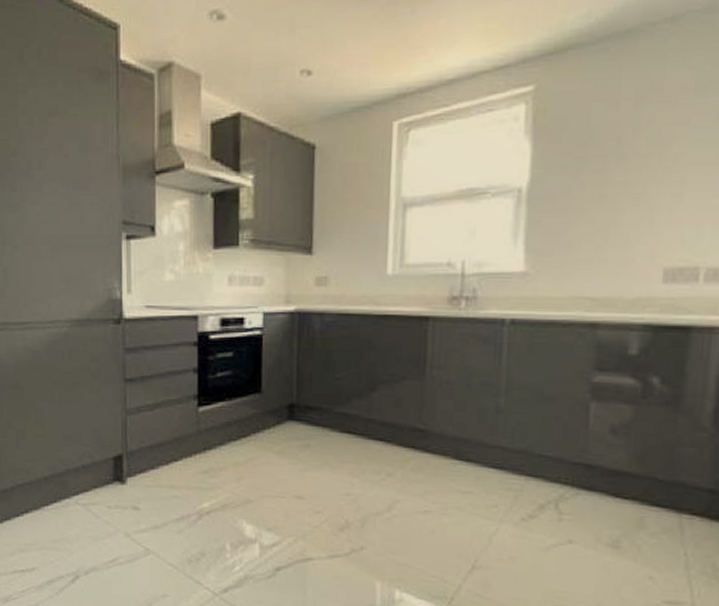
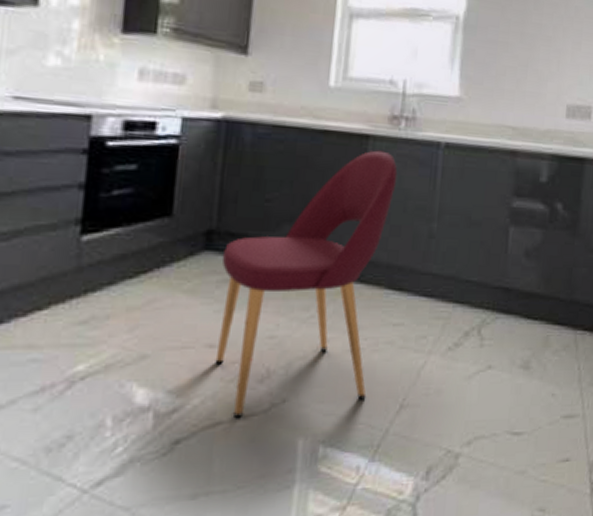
dining chair: none [302,330,460,558] -> present [215,150,398,419]

